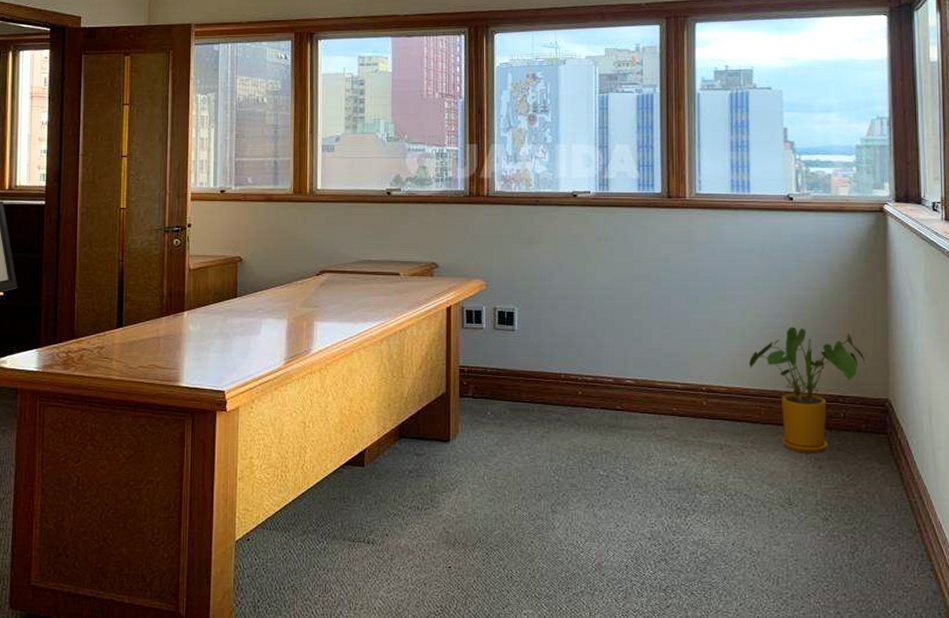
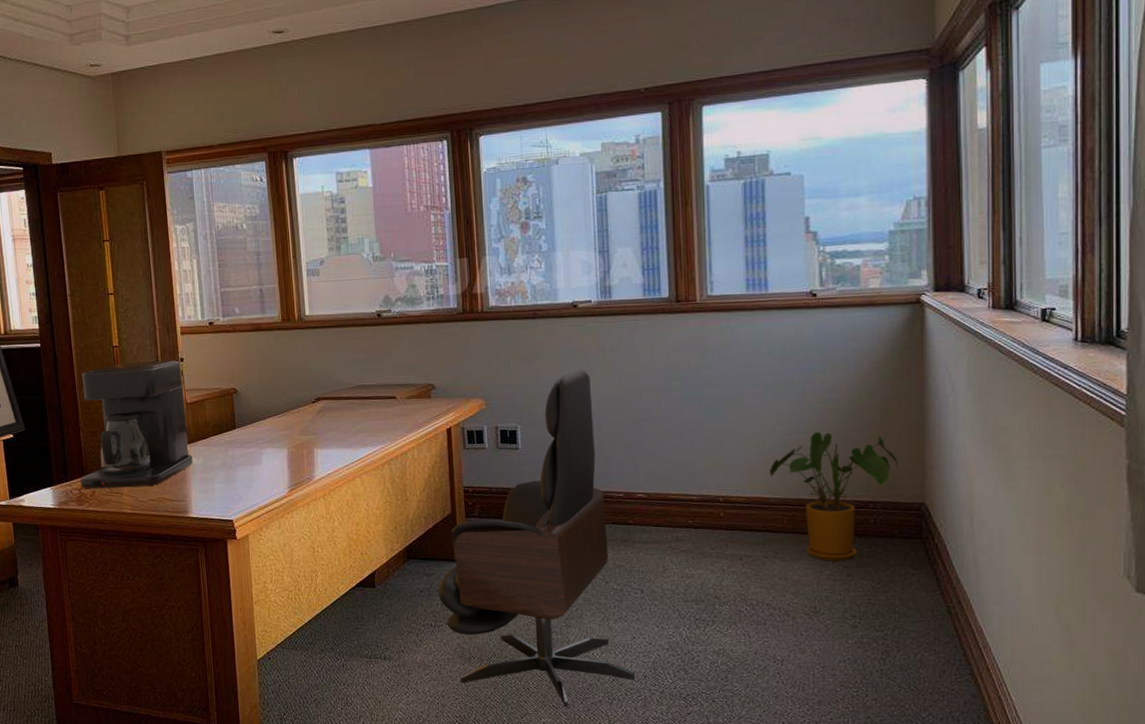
coffee maker: none [69,226,189,352] -> present [80,360,193,488]
office chair: none [427,257,618,598] -> present [437,370,636,707]

